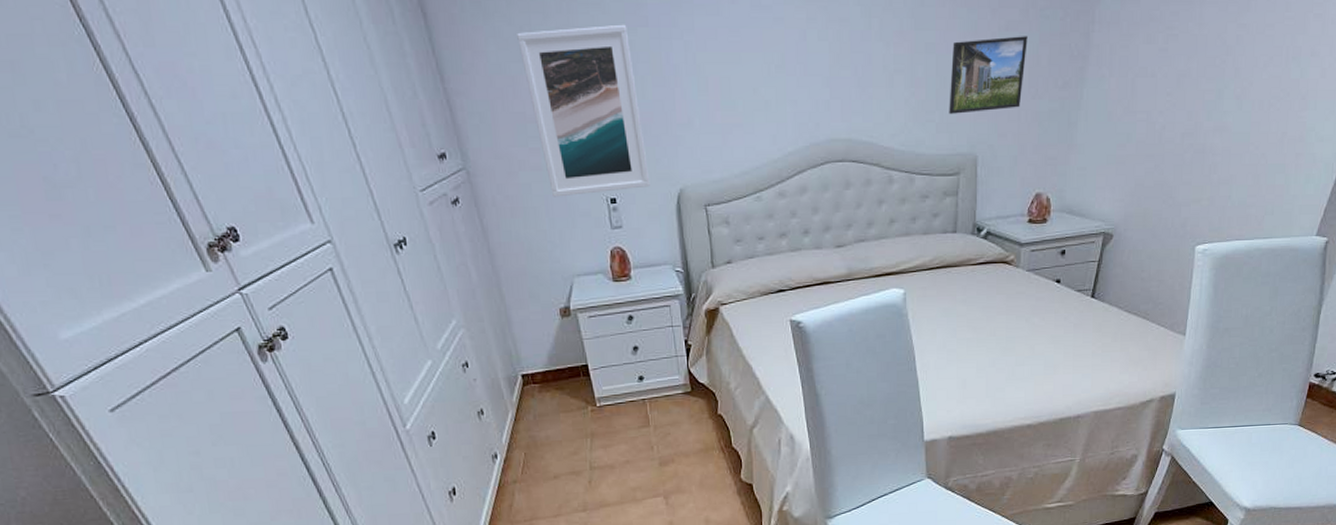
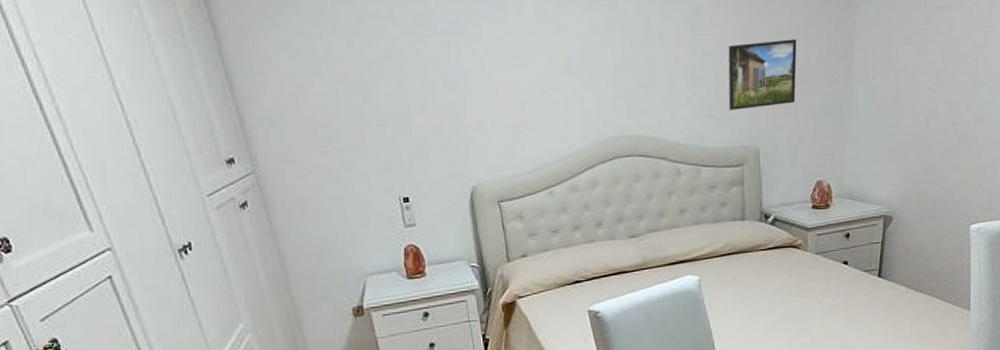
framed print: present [517,24,650,197] -> none [307,34,443,198]

